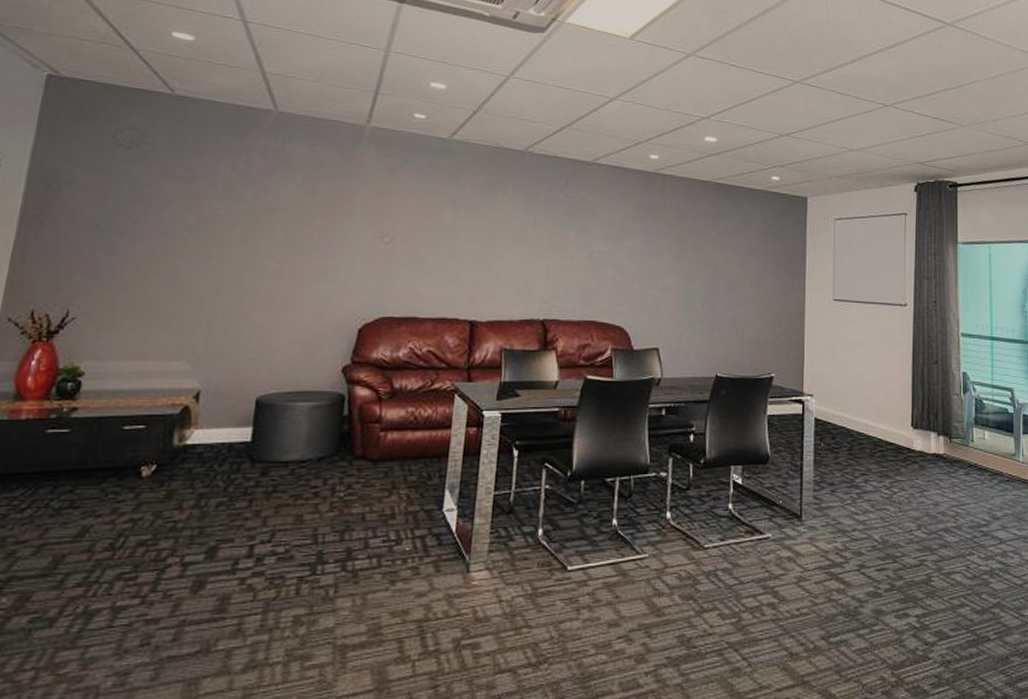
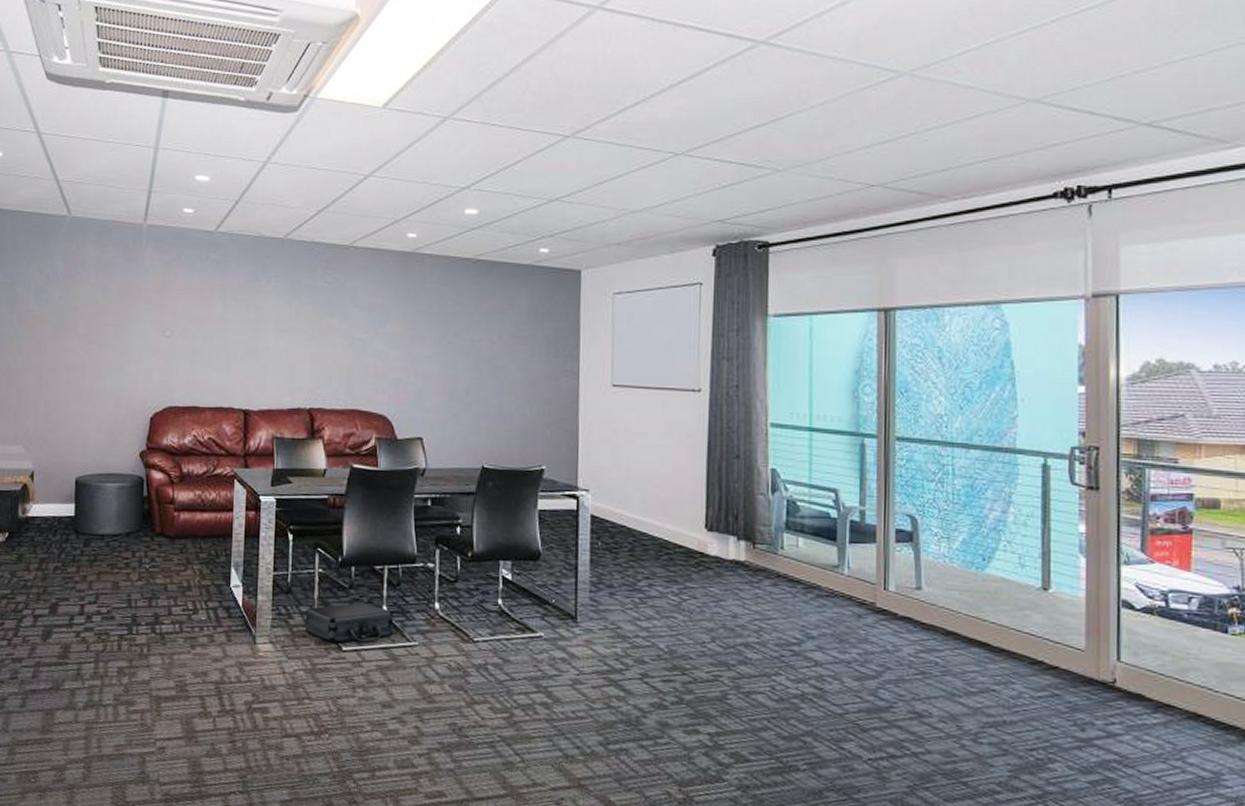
briefcase: none [526,516,624,563] -> present [304,602,394,644]

